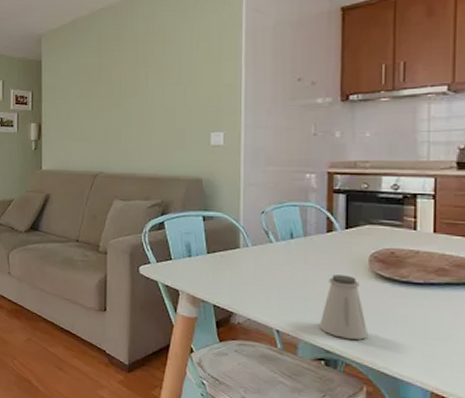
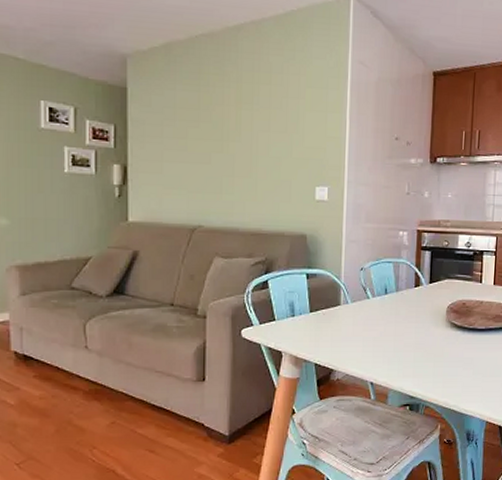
saltshaker: present [319,275,369,340] -> none [406,326,444,384]

